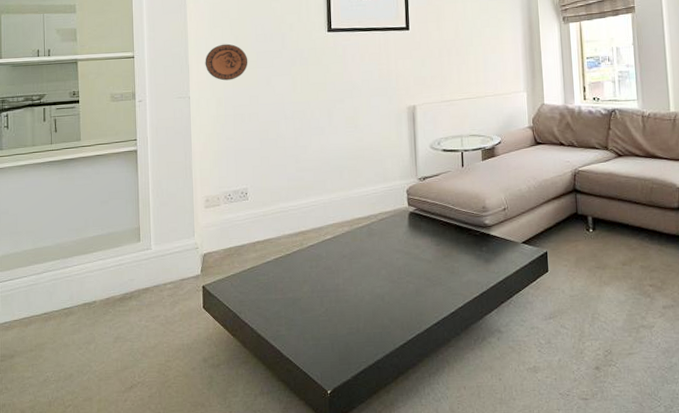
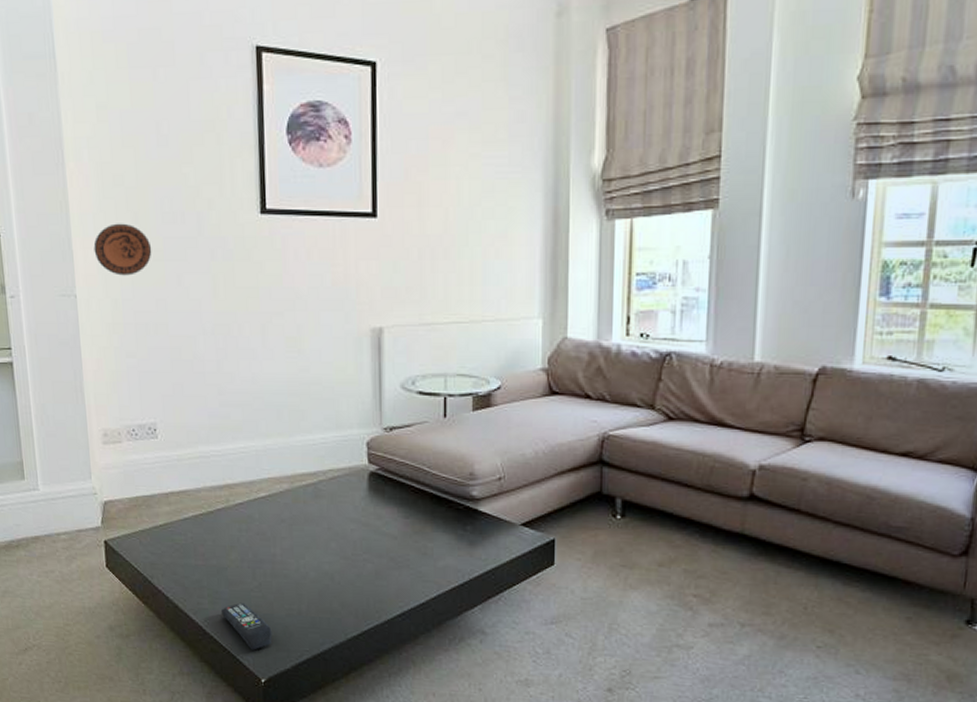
remote control: none [296,326,336,366] -> present [222,602,272,650]

